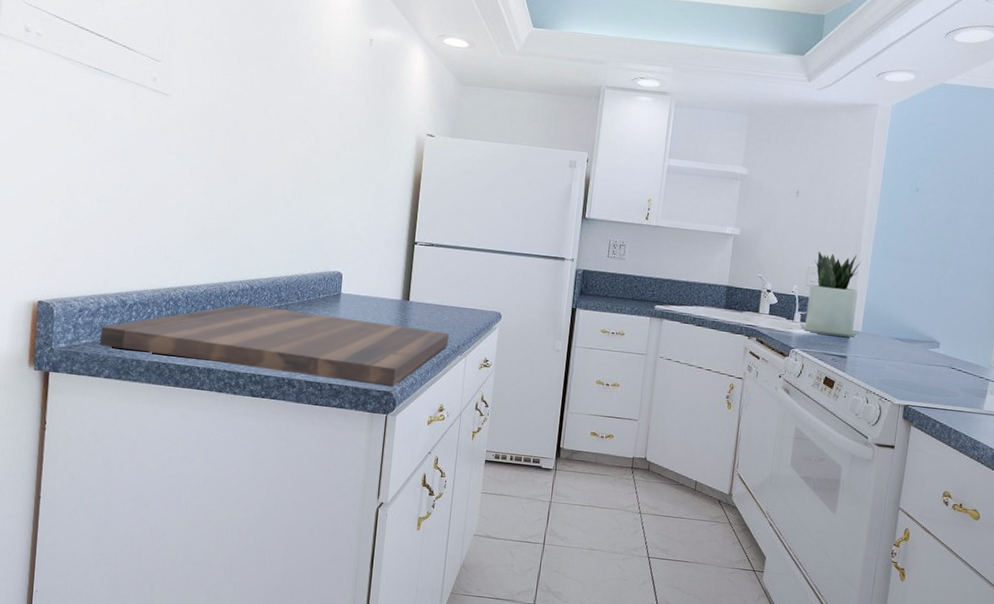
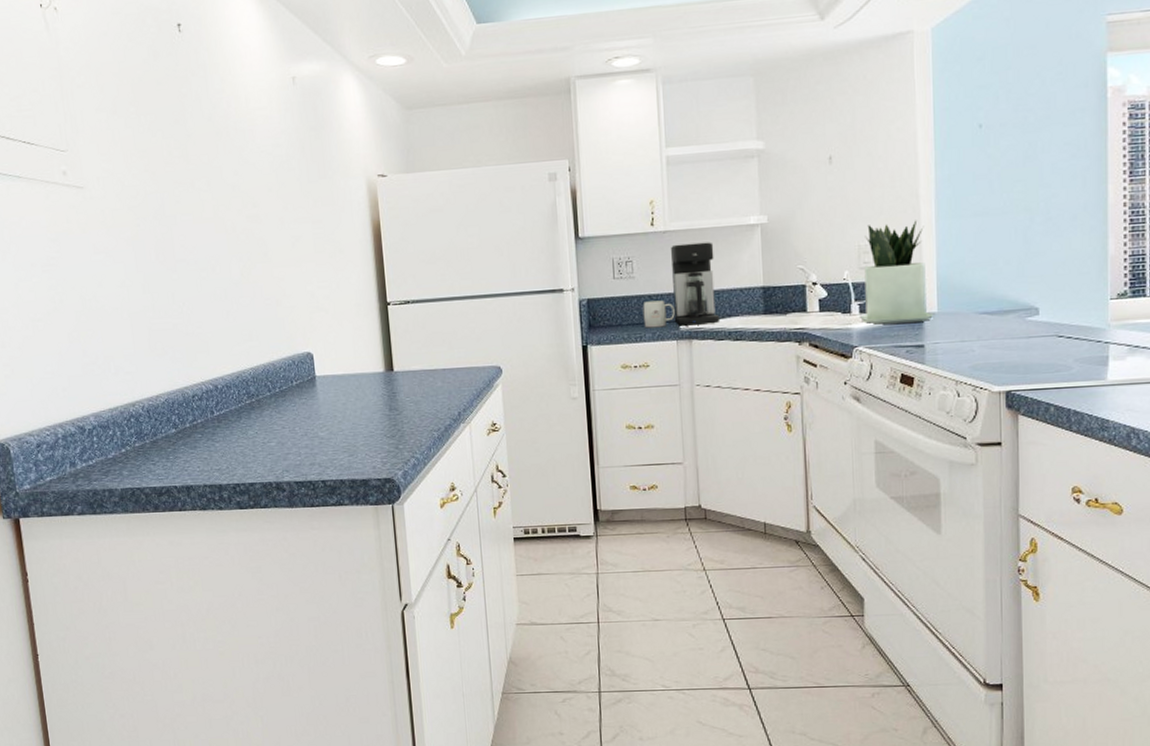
cutting board: present [99,303,450,387] -> none [64,400,448,481]
mug: none [626,280,653,305] -> present [642,300,675,328]
coffee maker: none [651,238,694,309] -> present [671,242,720,326]

